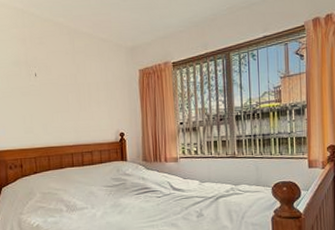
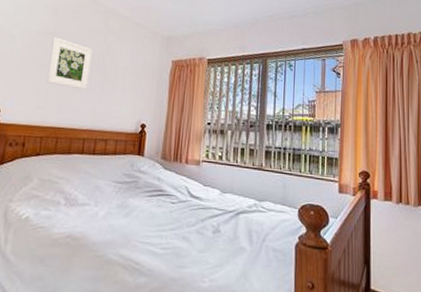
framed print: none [26,65,66,111] -> present [47,36,93,90]

